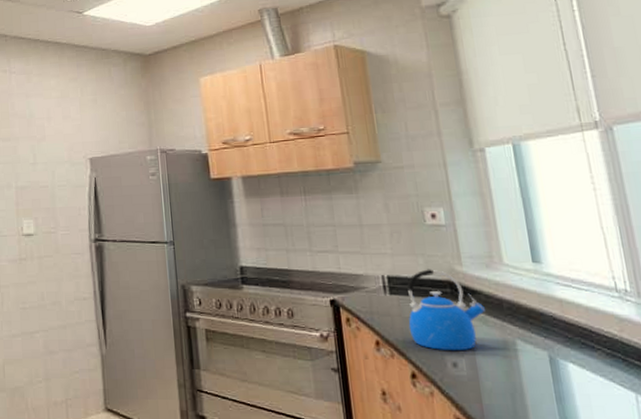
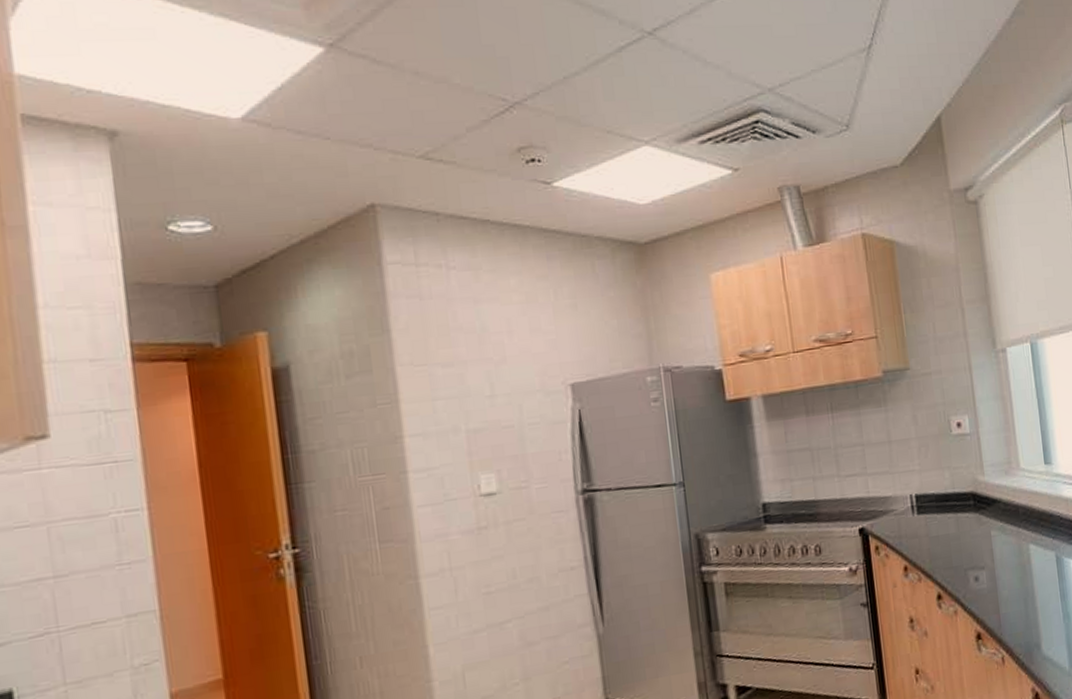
kettle: present [407,269,485,351] -> none [934,482,1004,567]

